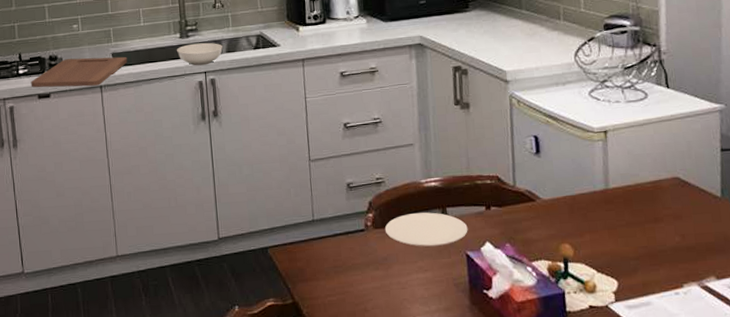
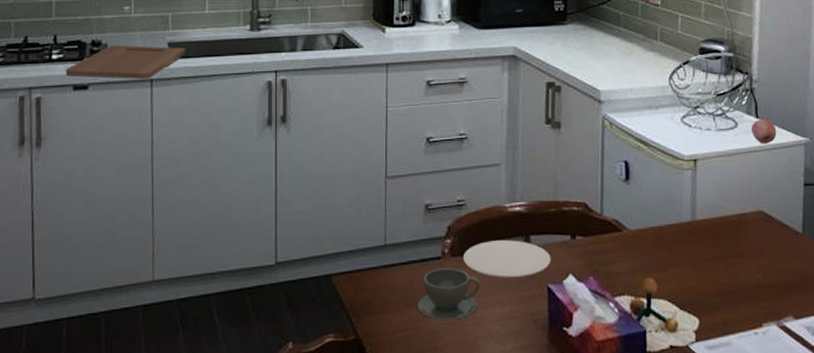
bowl: present [176,42,223,66] -> none [244,38,299,64]
teacup: none [346,239,403,286] -> present [418,268,480,321]
fruit: none [661,88,690,113] -> present [751,118,777,144]

